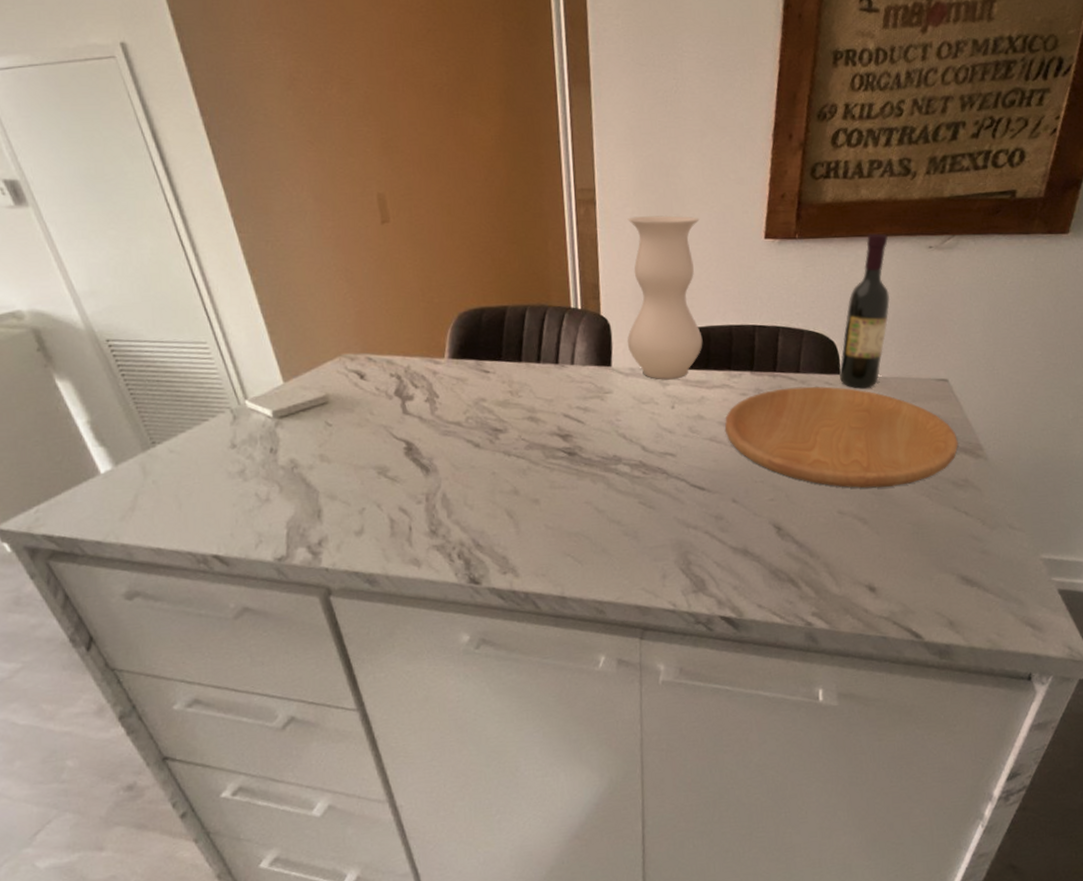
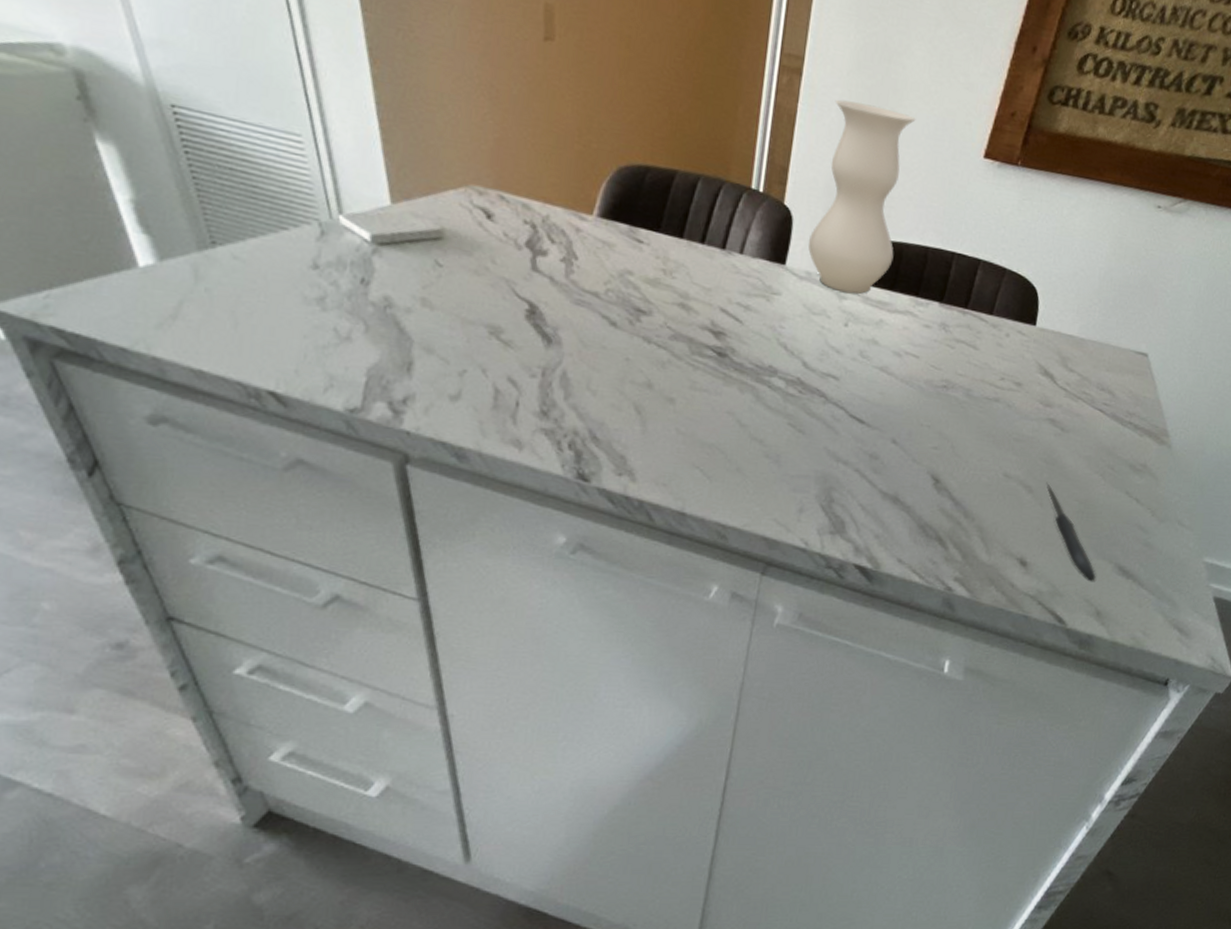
cutting board: present [724,386,958,488] -> none [898,328,1145,458]
wine bottle: present [838,233,891,389] -> none [1034,178,1116,347]
knife: none [878,511,942,594] -> present [1046,482,1096,581]

